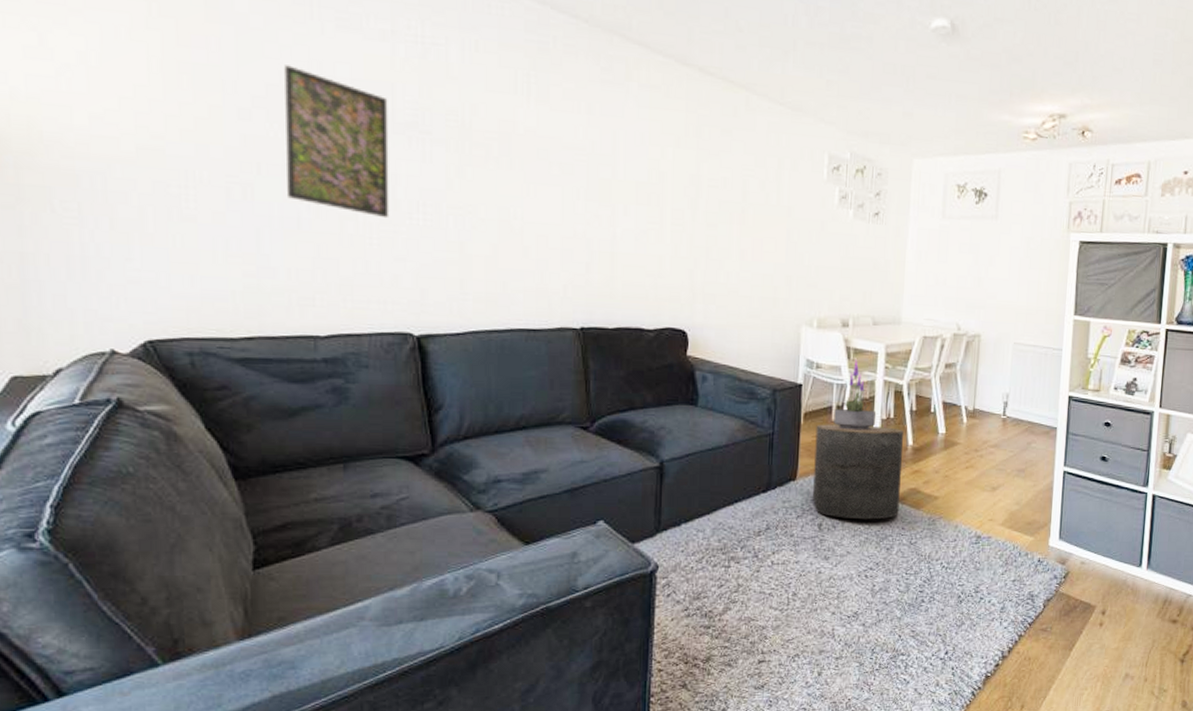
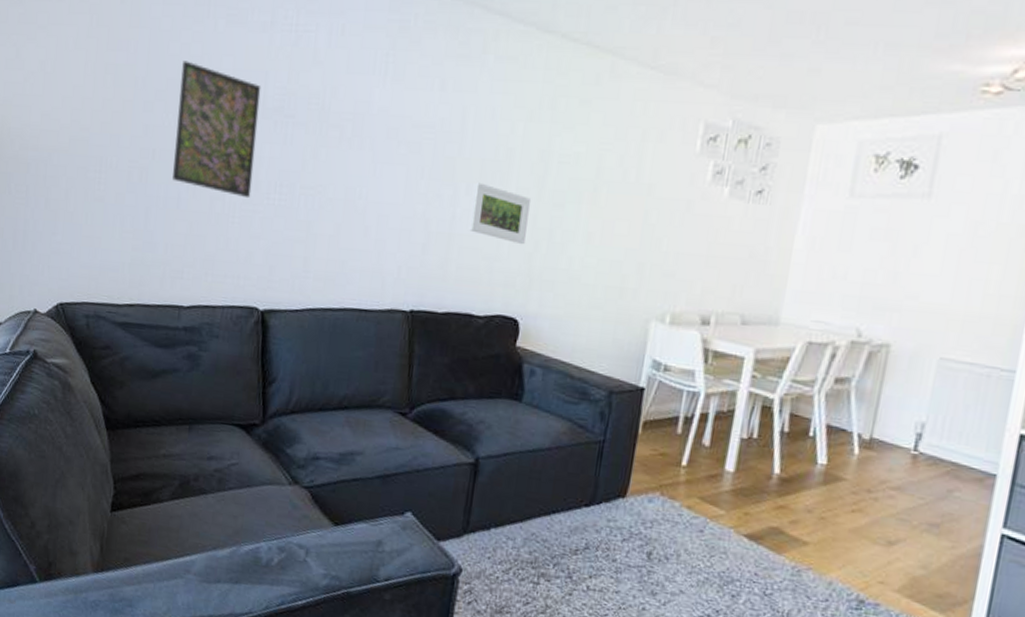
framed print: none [631,203,687,262] -> present [469,182,532,245]
stool: present [813,424,904,520] -> none [644,436,770,559]
potted plant: present [834,359,877,430] -> none [679,364,735,449]

